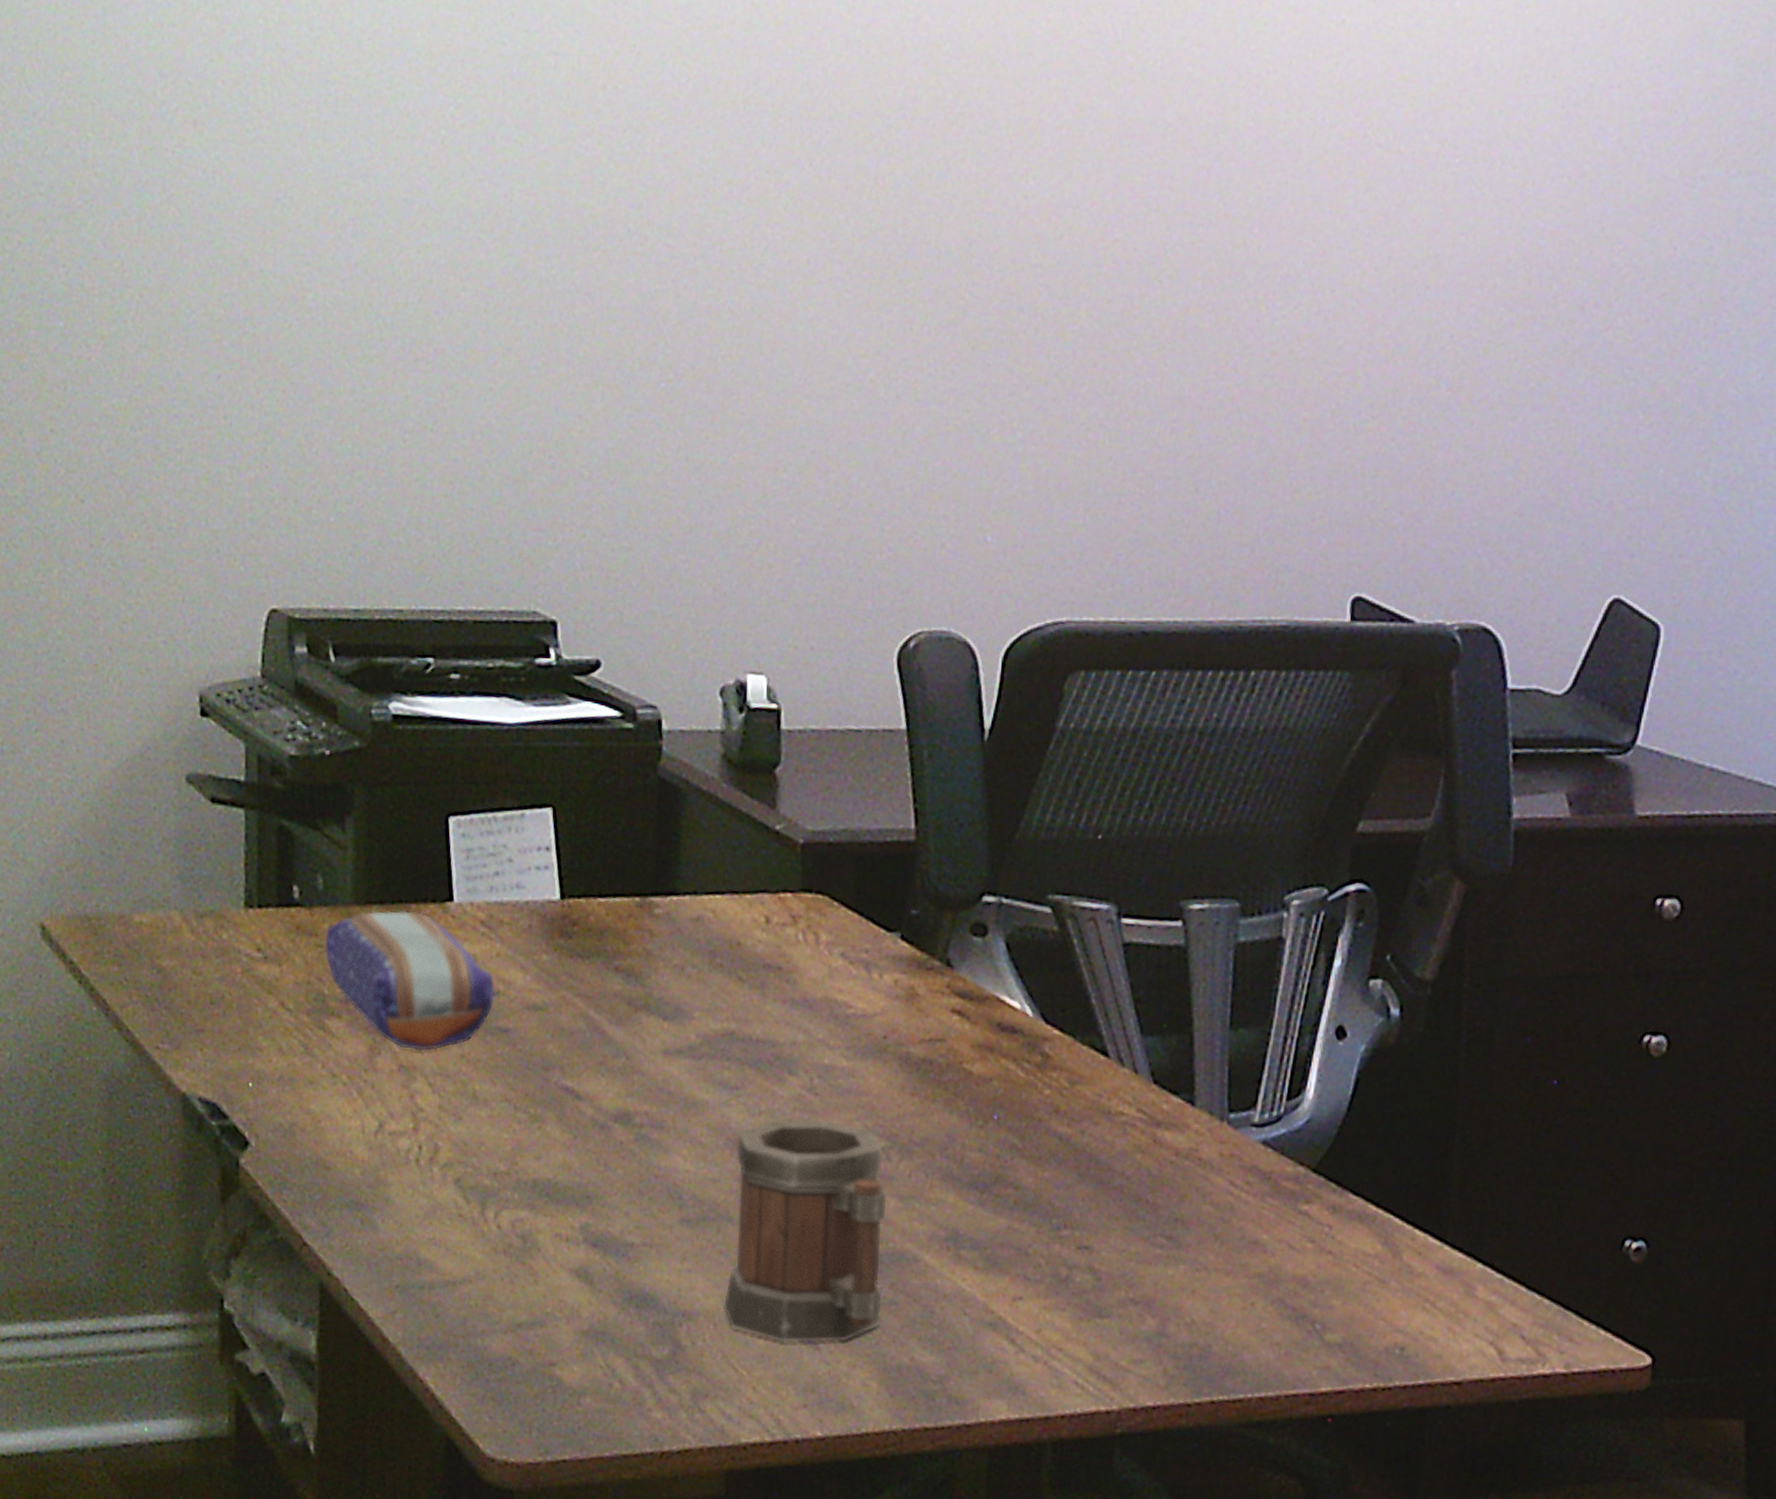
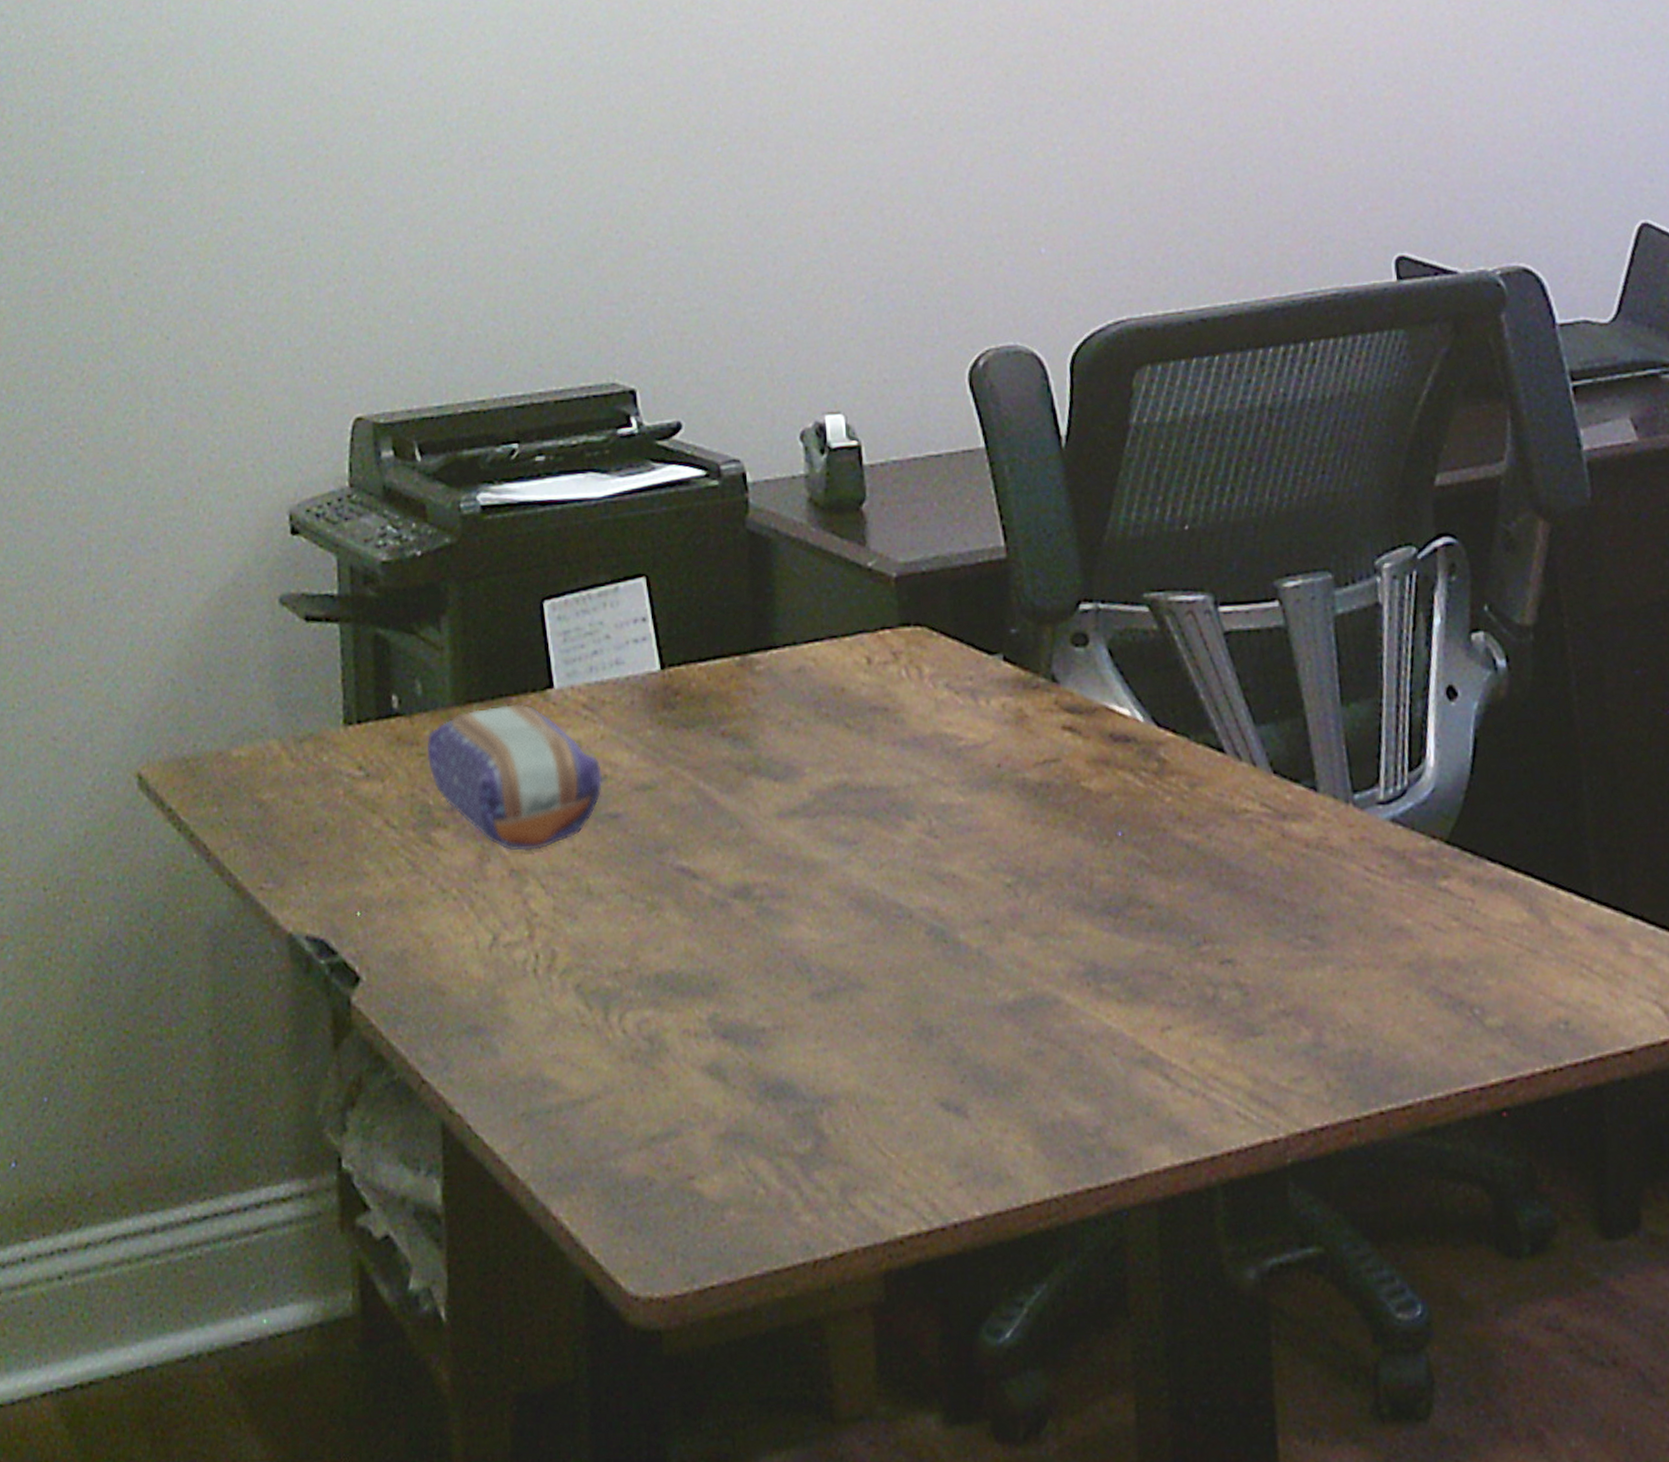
mug: present [723,1119,886,1343] -> none [860,863,1030,1116]

